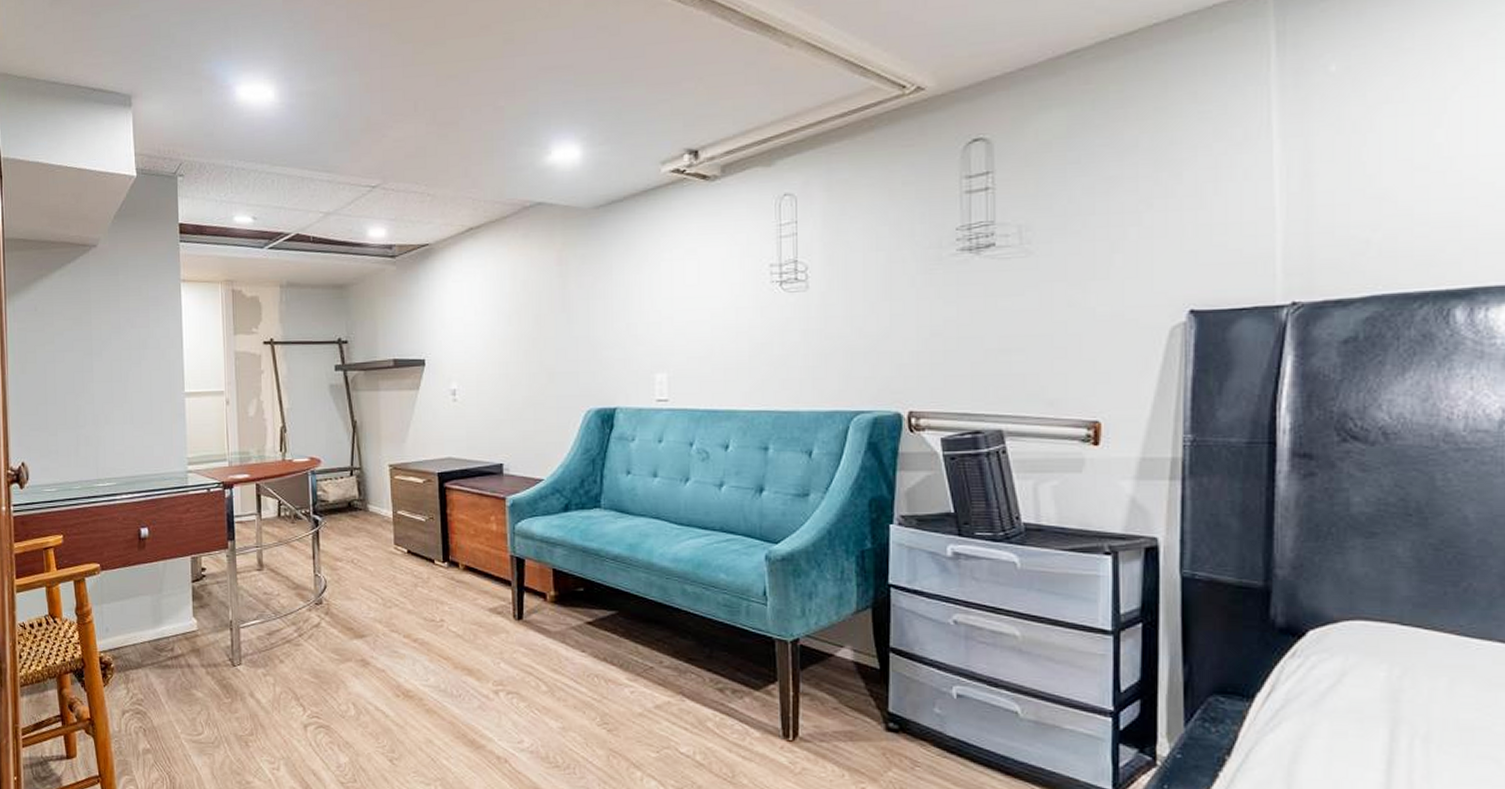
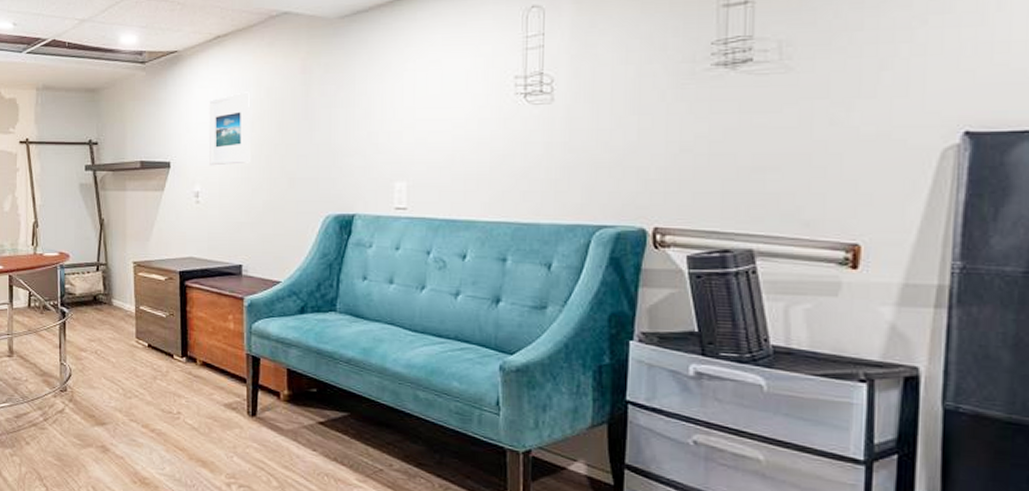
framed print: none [463,285,508,362] -> present [208,92,251,166]

